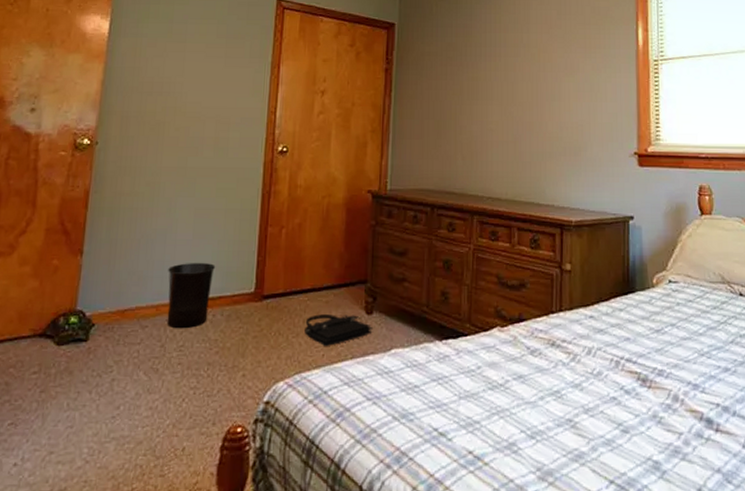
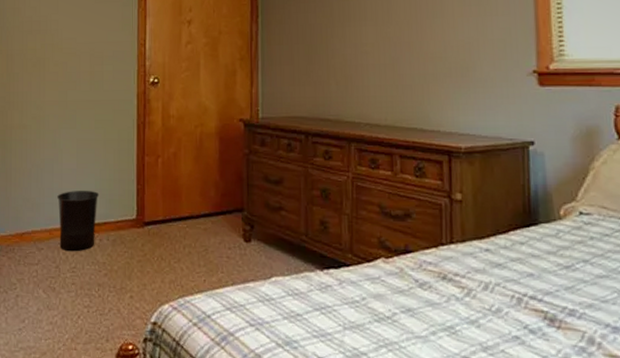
handbag: present [305,314,374,347] -> none [185,241,253,273]

